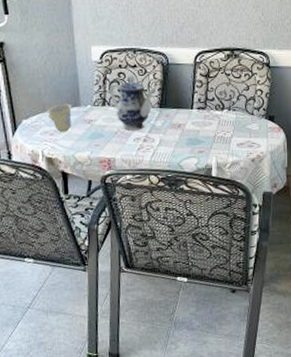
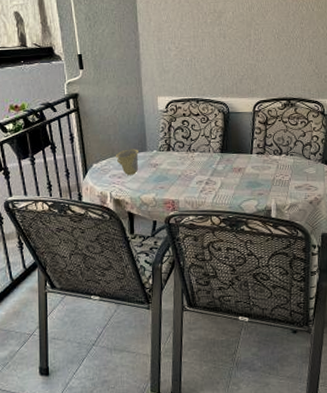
teapot: present [110,75,156,131] -> none [174,122,218,174]

